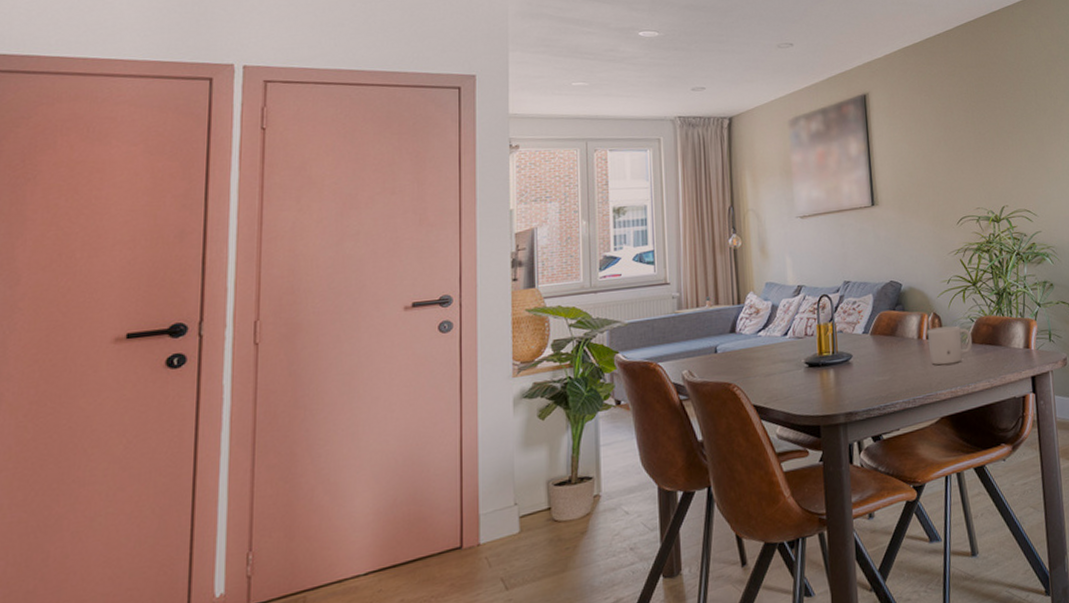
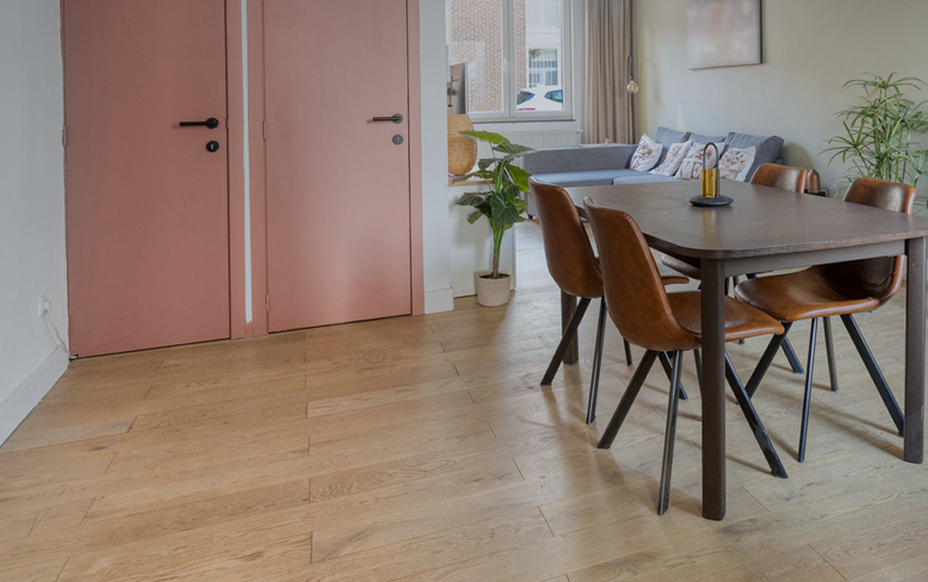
mug: present [927,325,973,366] -> none [805,183,849,219]

